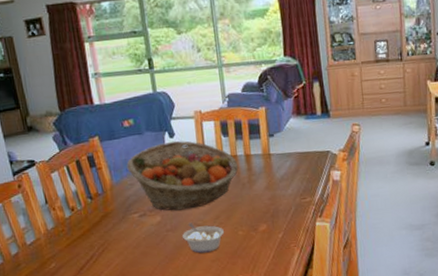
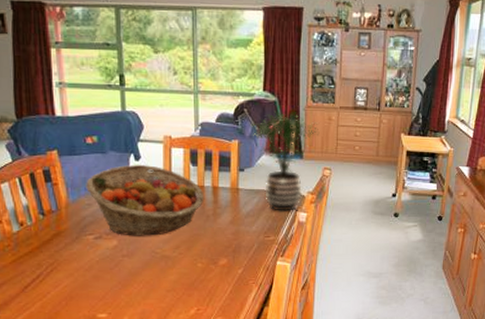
legume: present [182,222,225,253] -> none [139,250,184,282]
potted plant: none [275,73,344,173] -> present [250,112,320,211]

